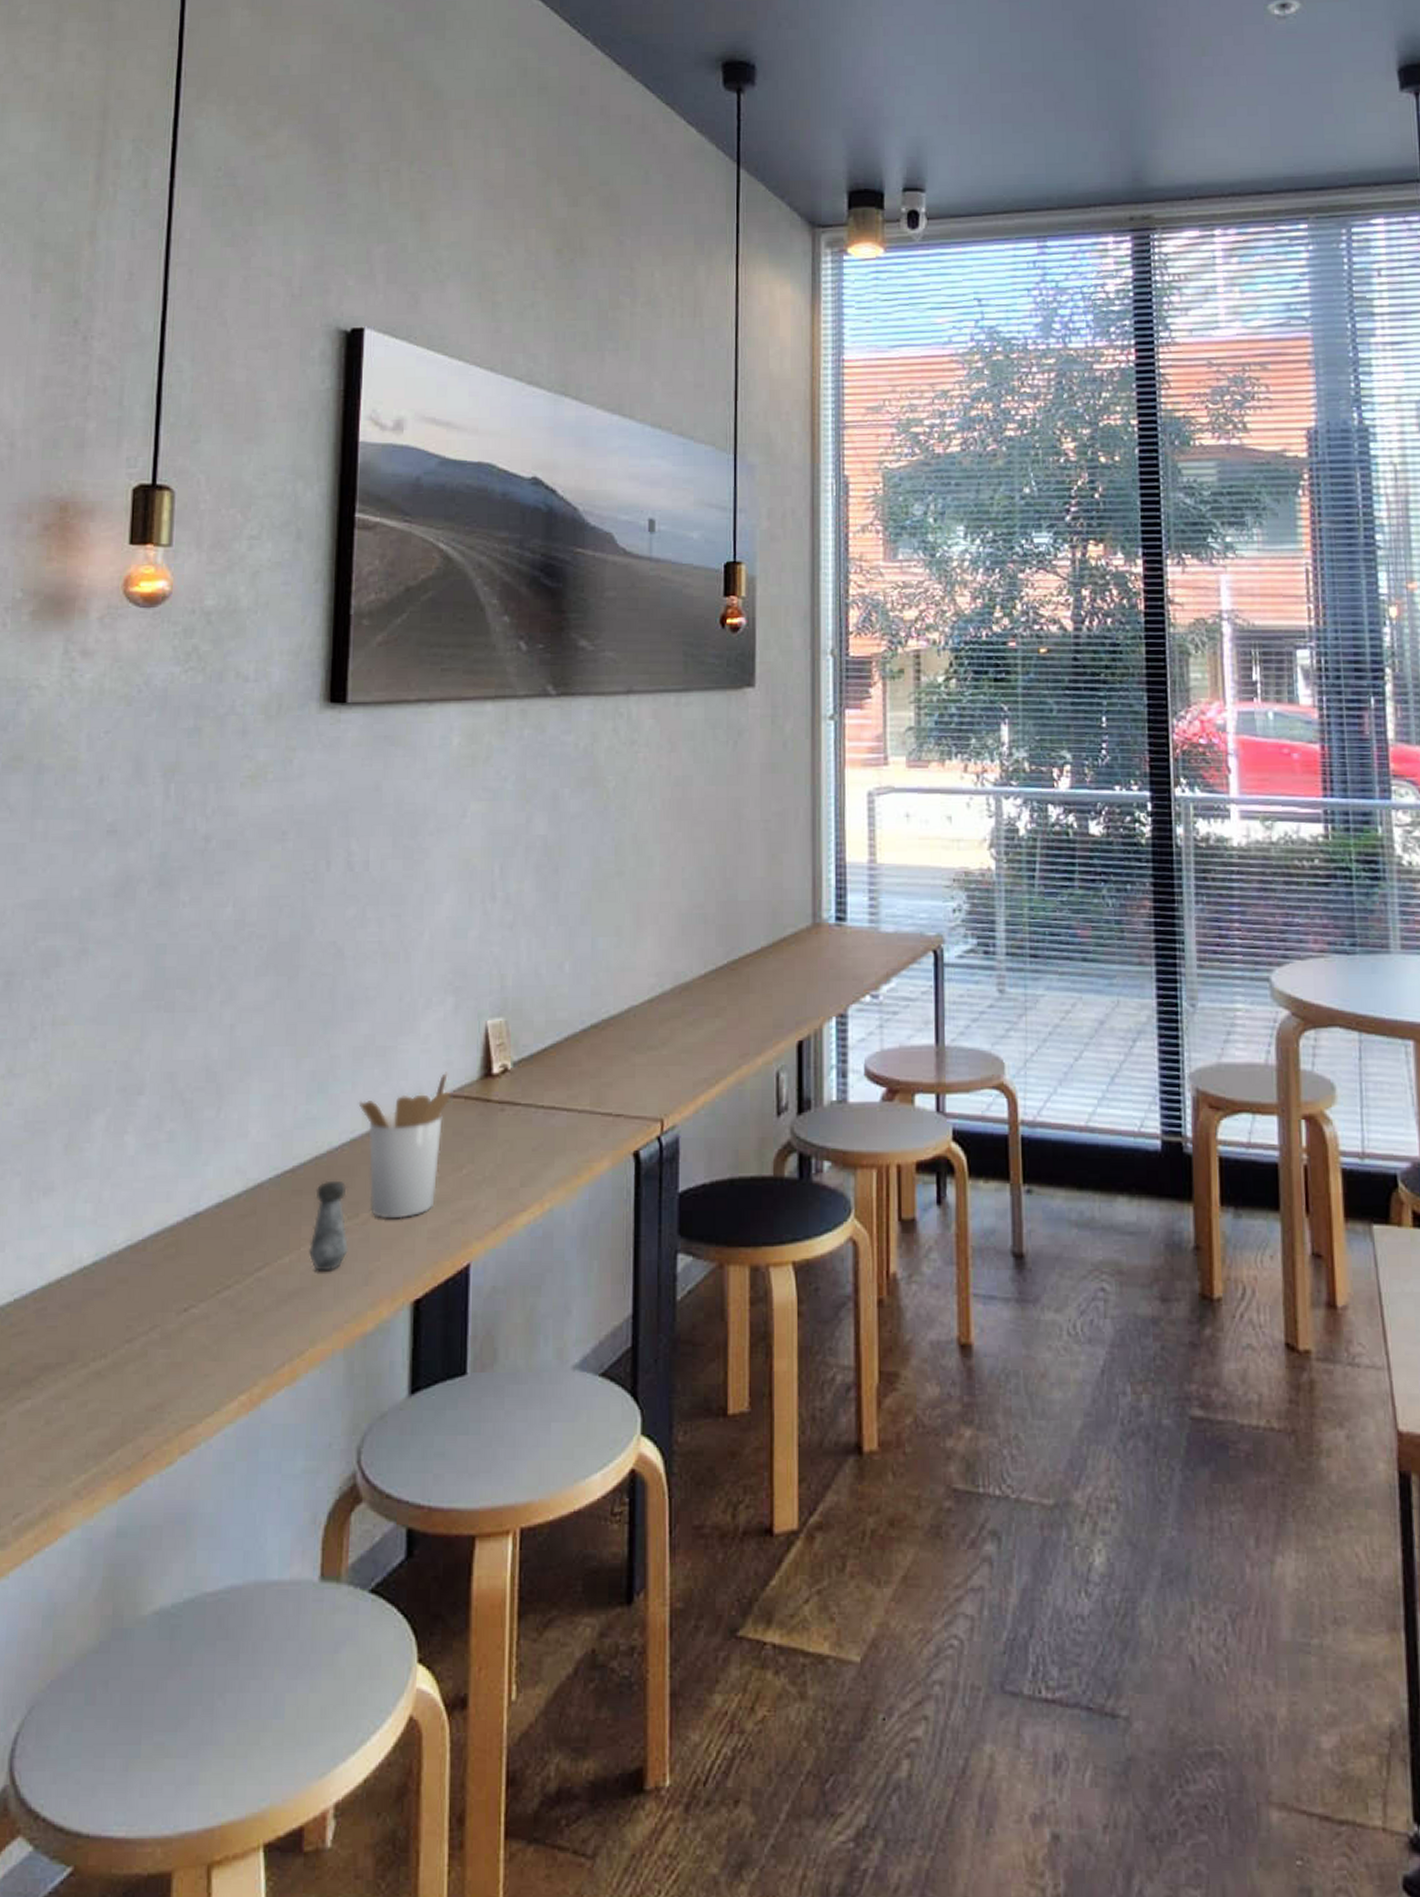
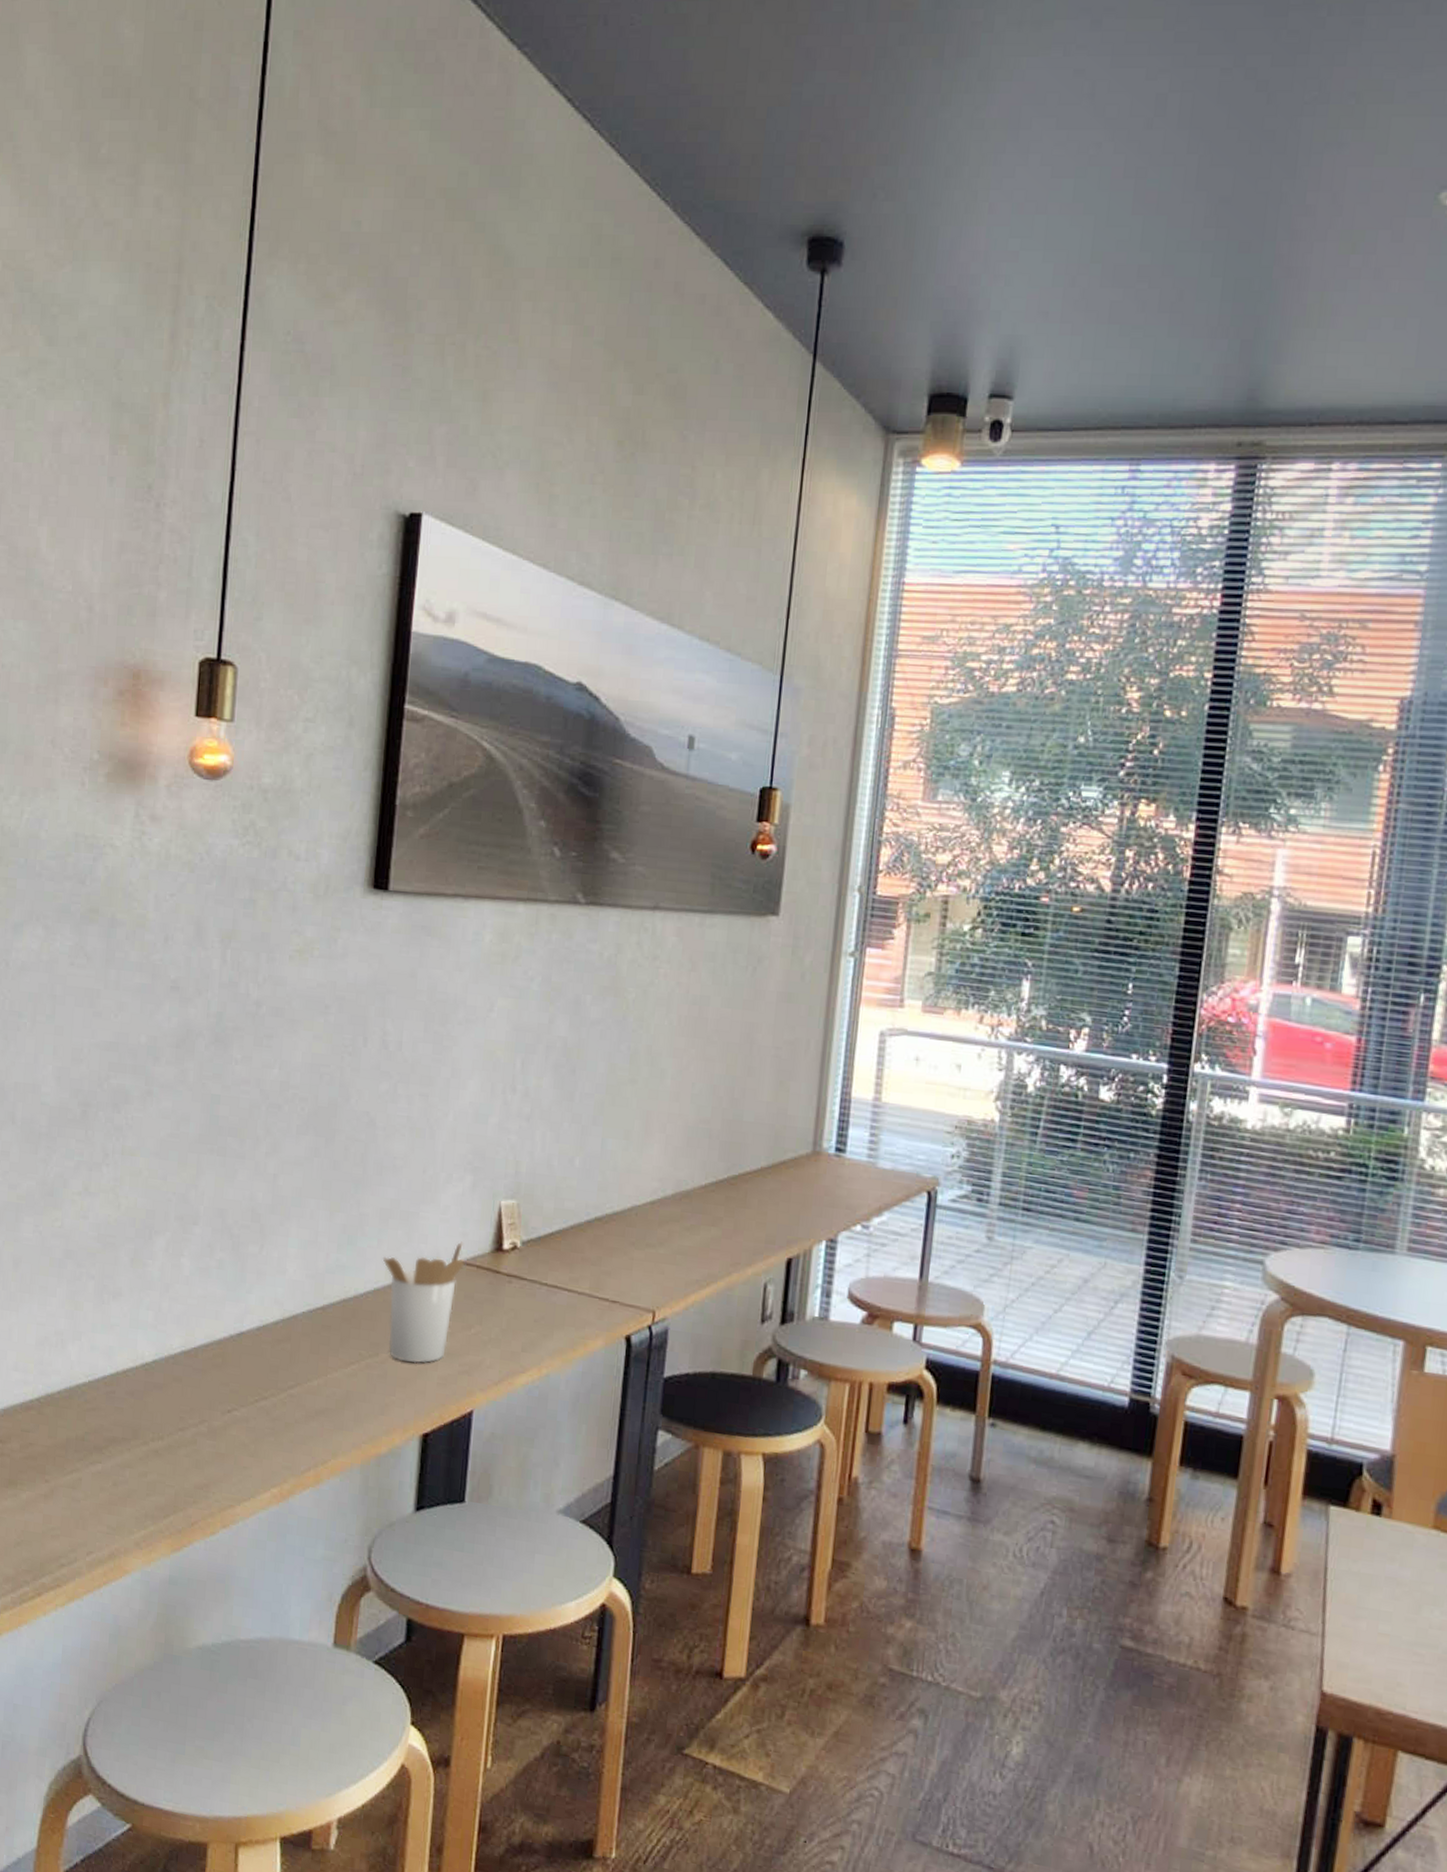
salt shaker: present [309,1180,349,1272] -> none [334,1321,369,1399]

